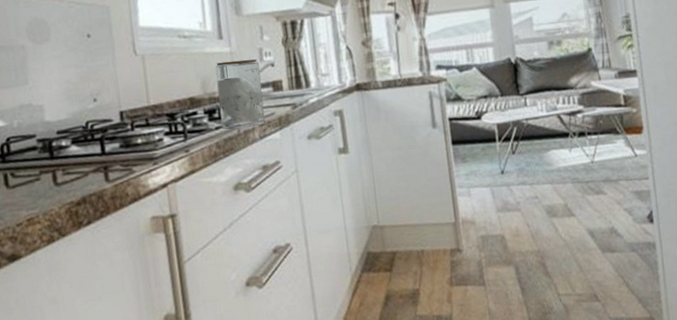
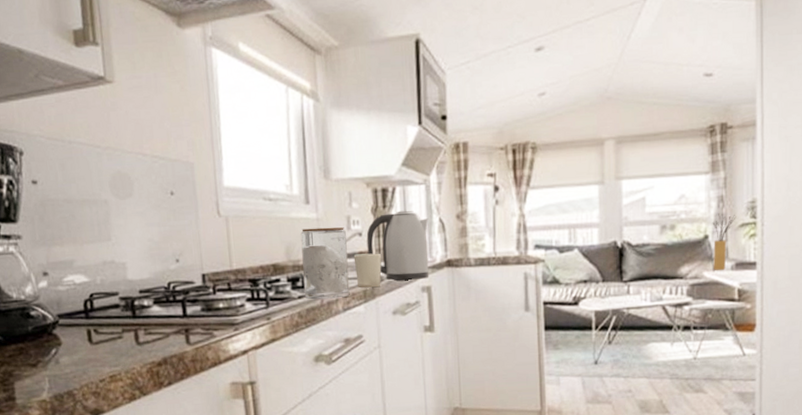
mug: none [267,81,295,116] -> present [353,253,382,289]
kettle: none [278,40,341,107] -> present [366,210,430,281]
vase: none [593,28,614,81] -> present [712,213,736,271]

